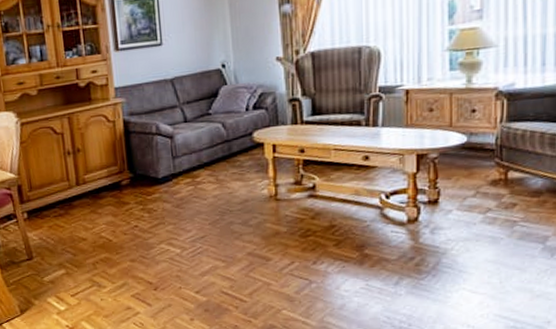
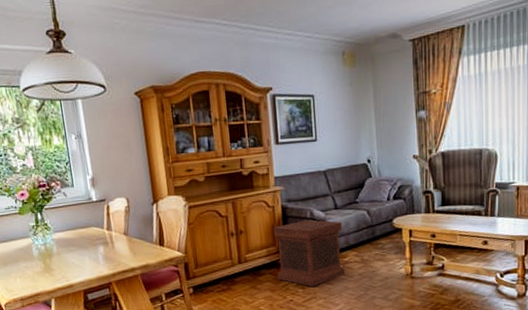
side table: none [114,135,197,211] -> present [273,220,345,287]

